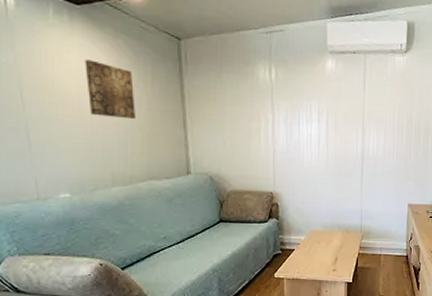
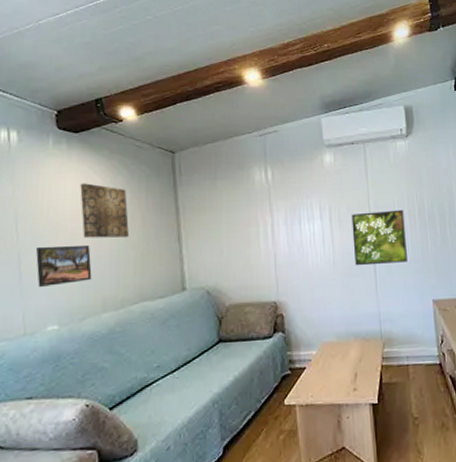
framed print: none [44,118,100,158] -> present [36,244,92,288]
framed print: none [345,120,394,170] -> present [351,209,407,266]

